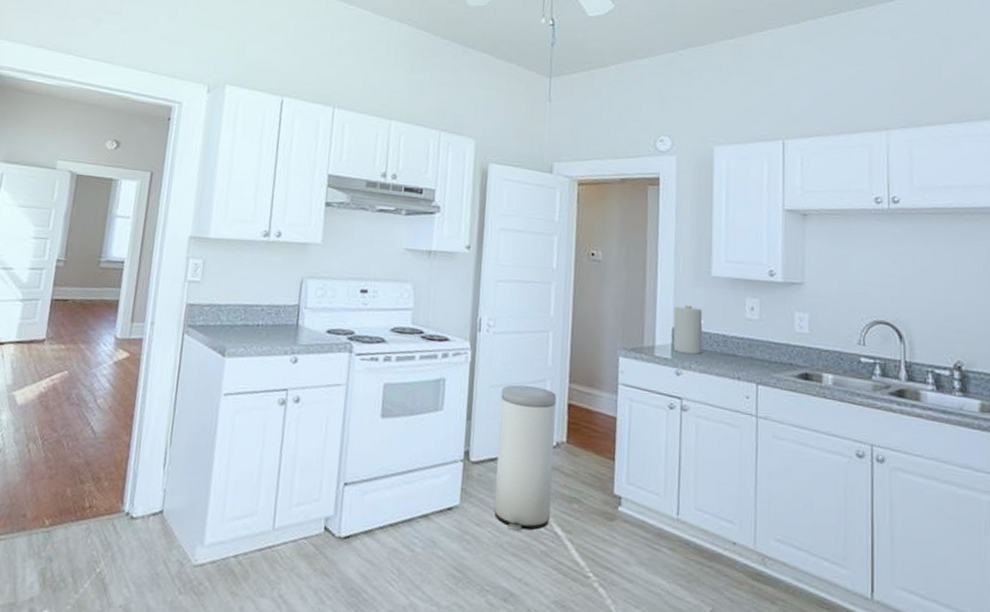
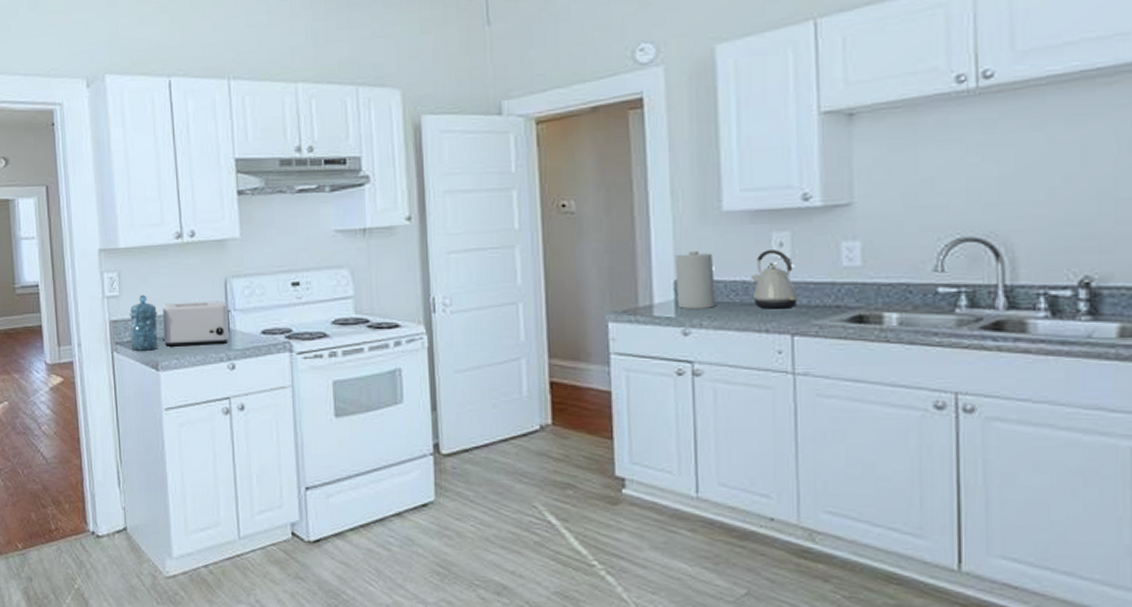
canister: none [202,283,234,337] -> present [129,294,158,351]
toaster: none [234,294,302,339] -> present [162,301,230,347]
pedal bin: present [494,385,557,532] -> none [468,366,542,524]
kettle: none [729,311,764,362] -> present [752,249,799,309]

